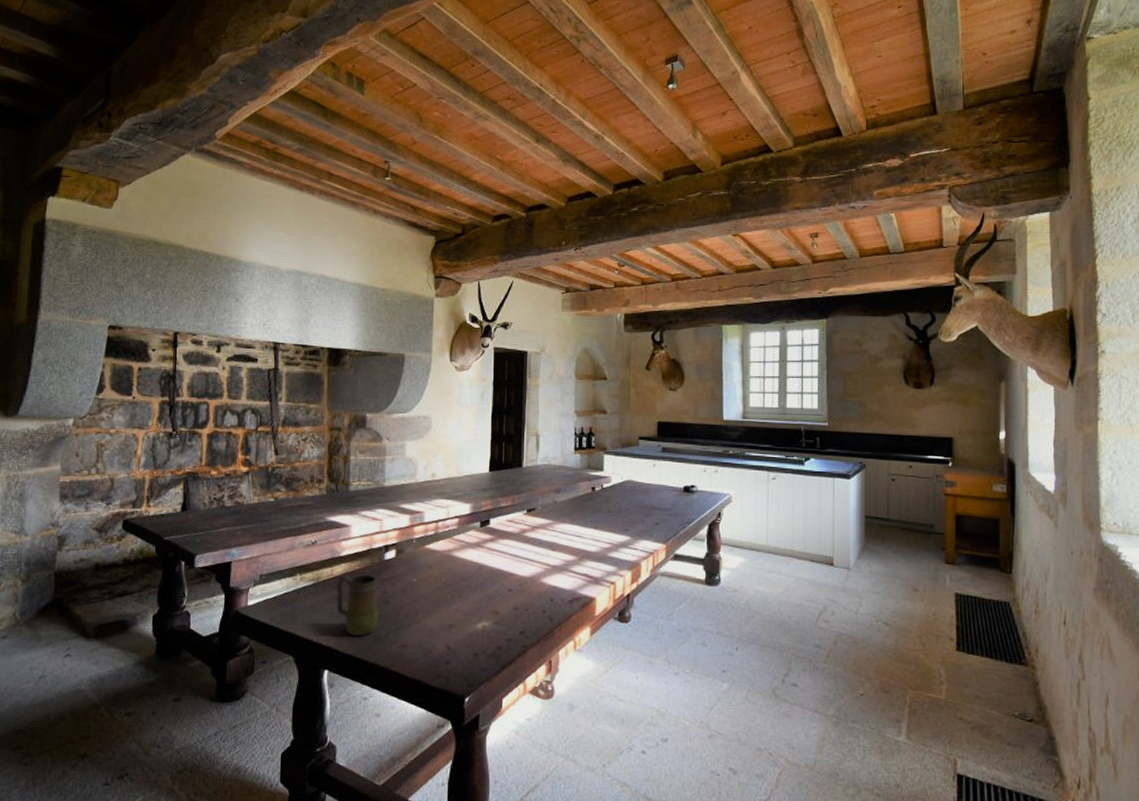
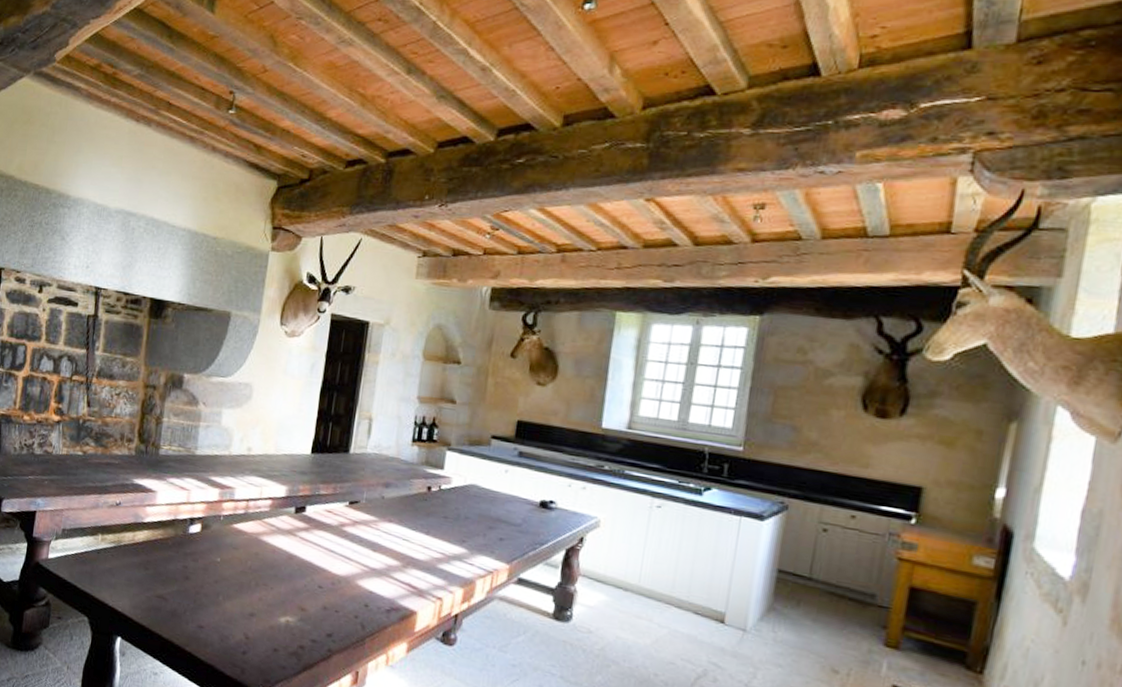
mug: present [336,575,378,636] -> none [135,542,180,609]

